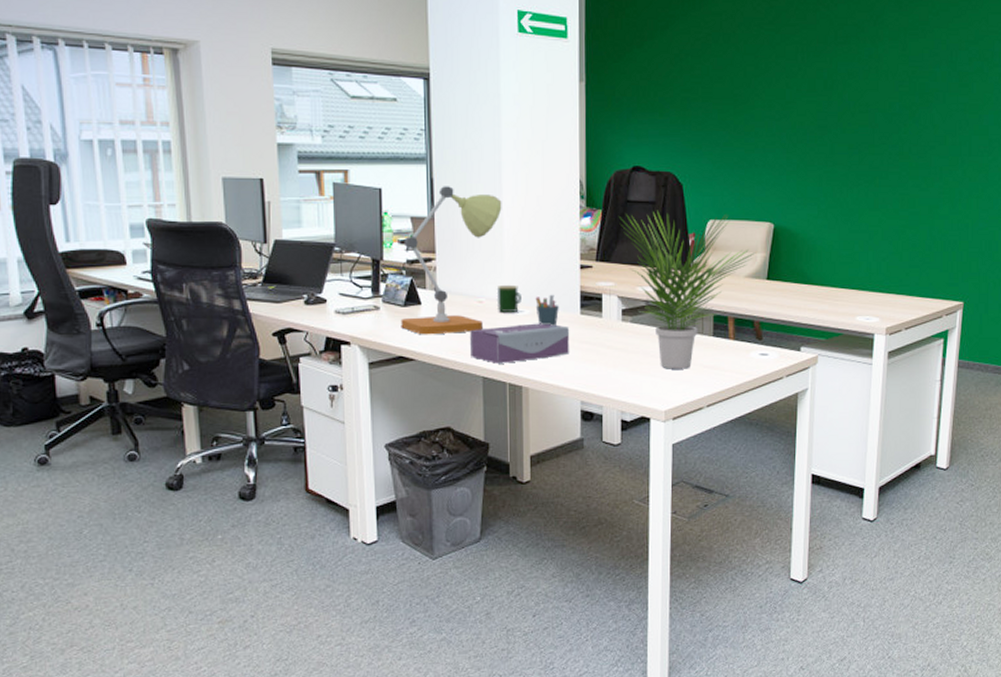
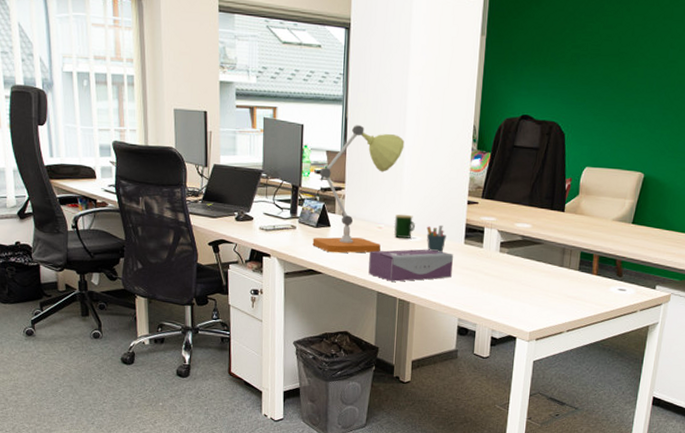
potted plant: present [619,210,755,369] -> none [505,155,624,298]

